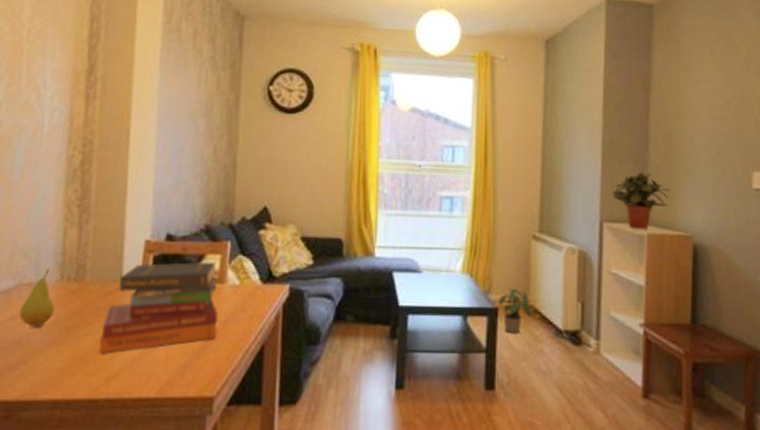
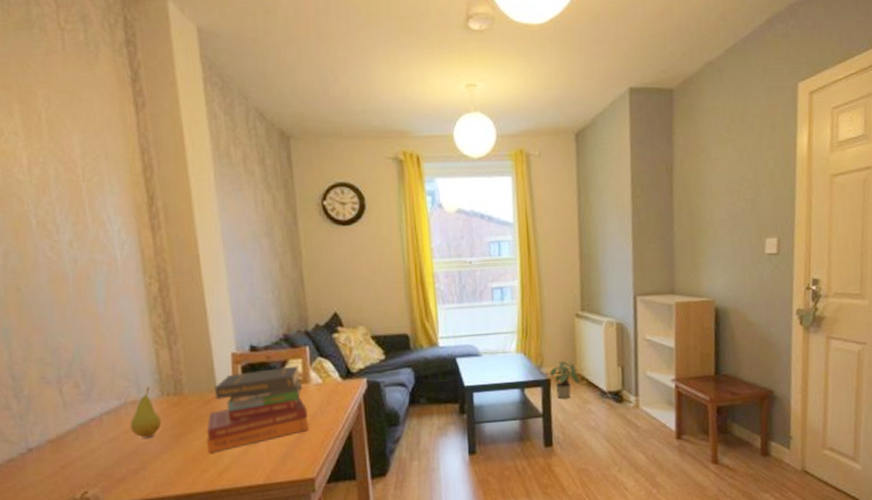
potted plant: present [612,172,671,230] -> none [643,248,695,300]

